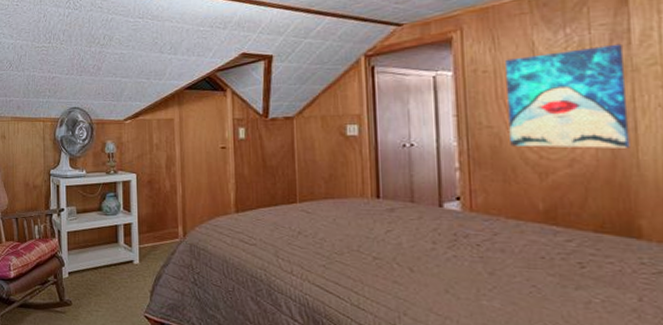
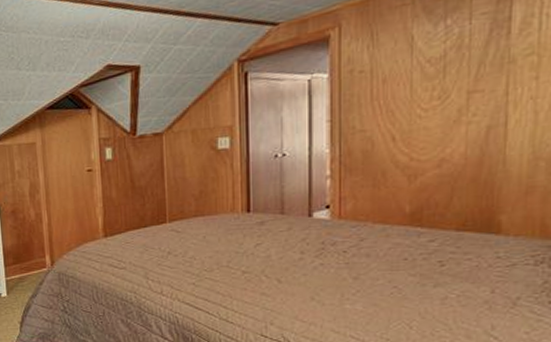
wall art: present [505,43,630,148] -> none [382,33,502,150]

